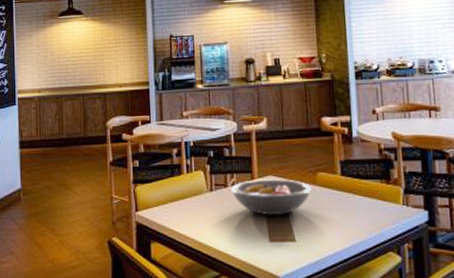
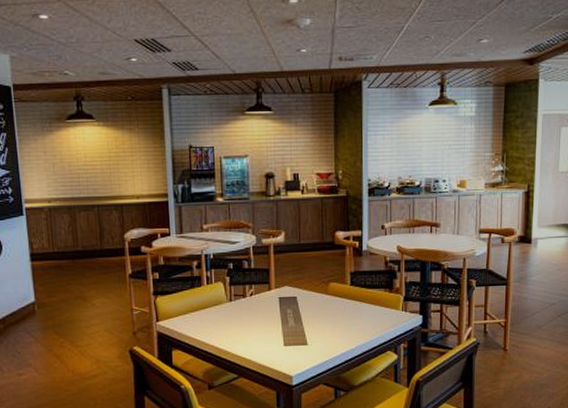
fruit bowl: present [231,179,313,215] -> none [249,289,325,322]

